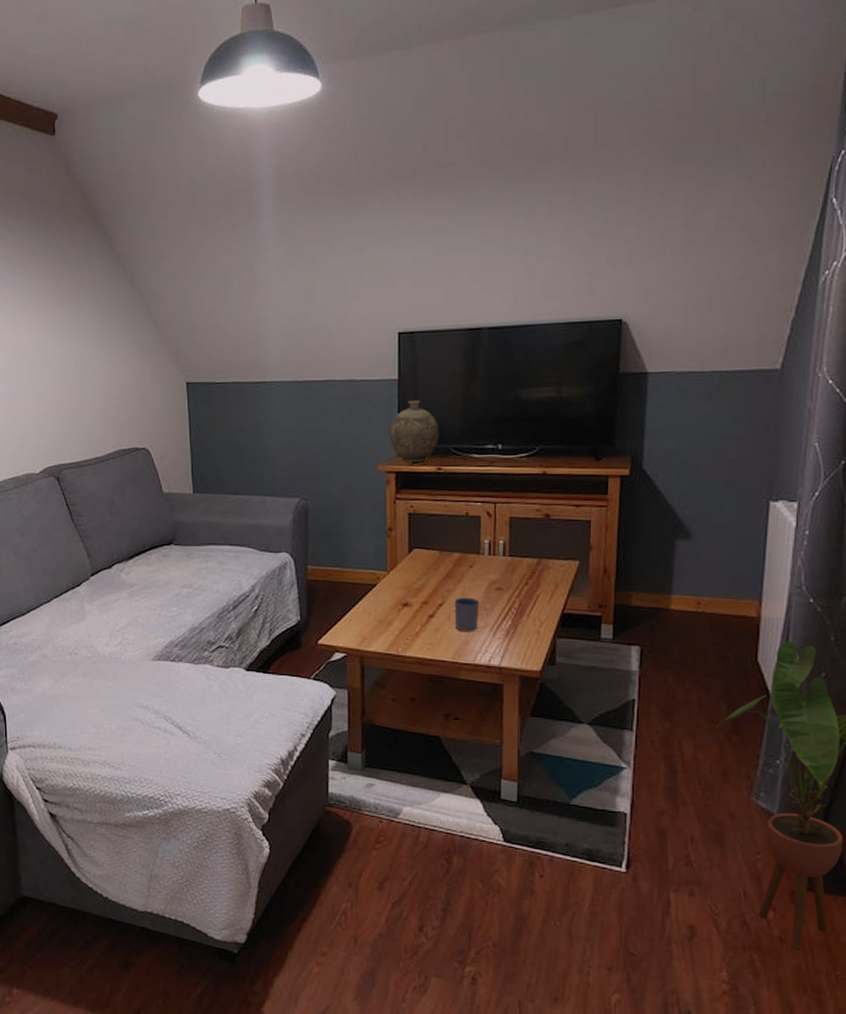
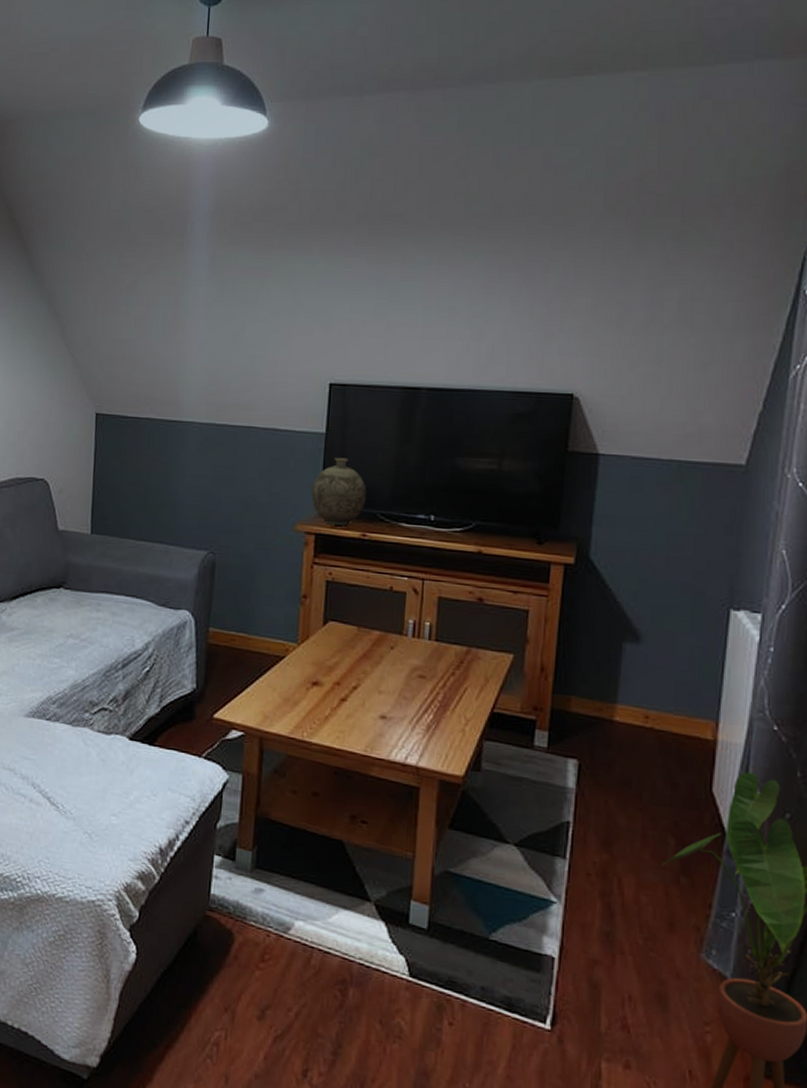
mug: present [454,597,480,632] -> none [369,681,399,723]

